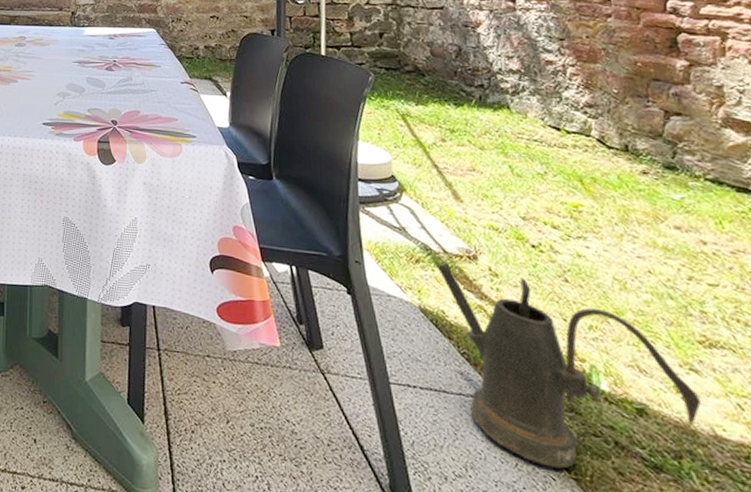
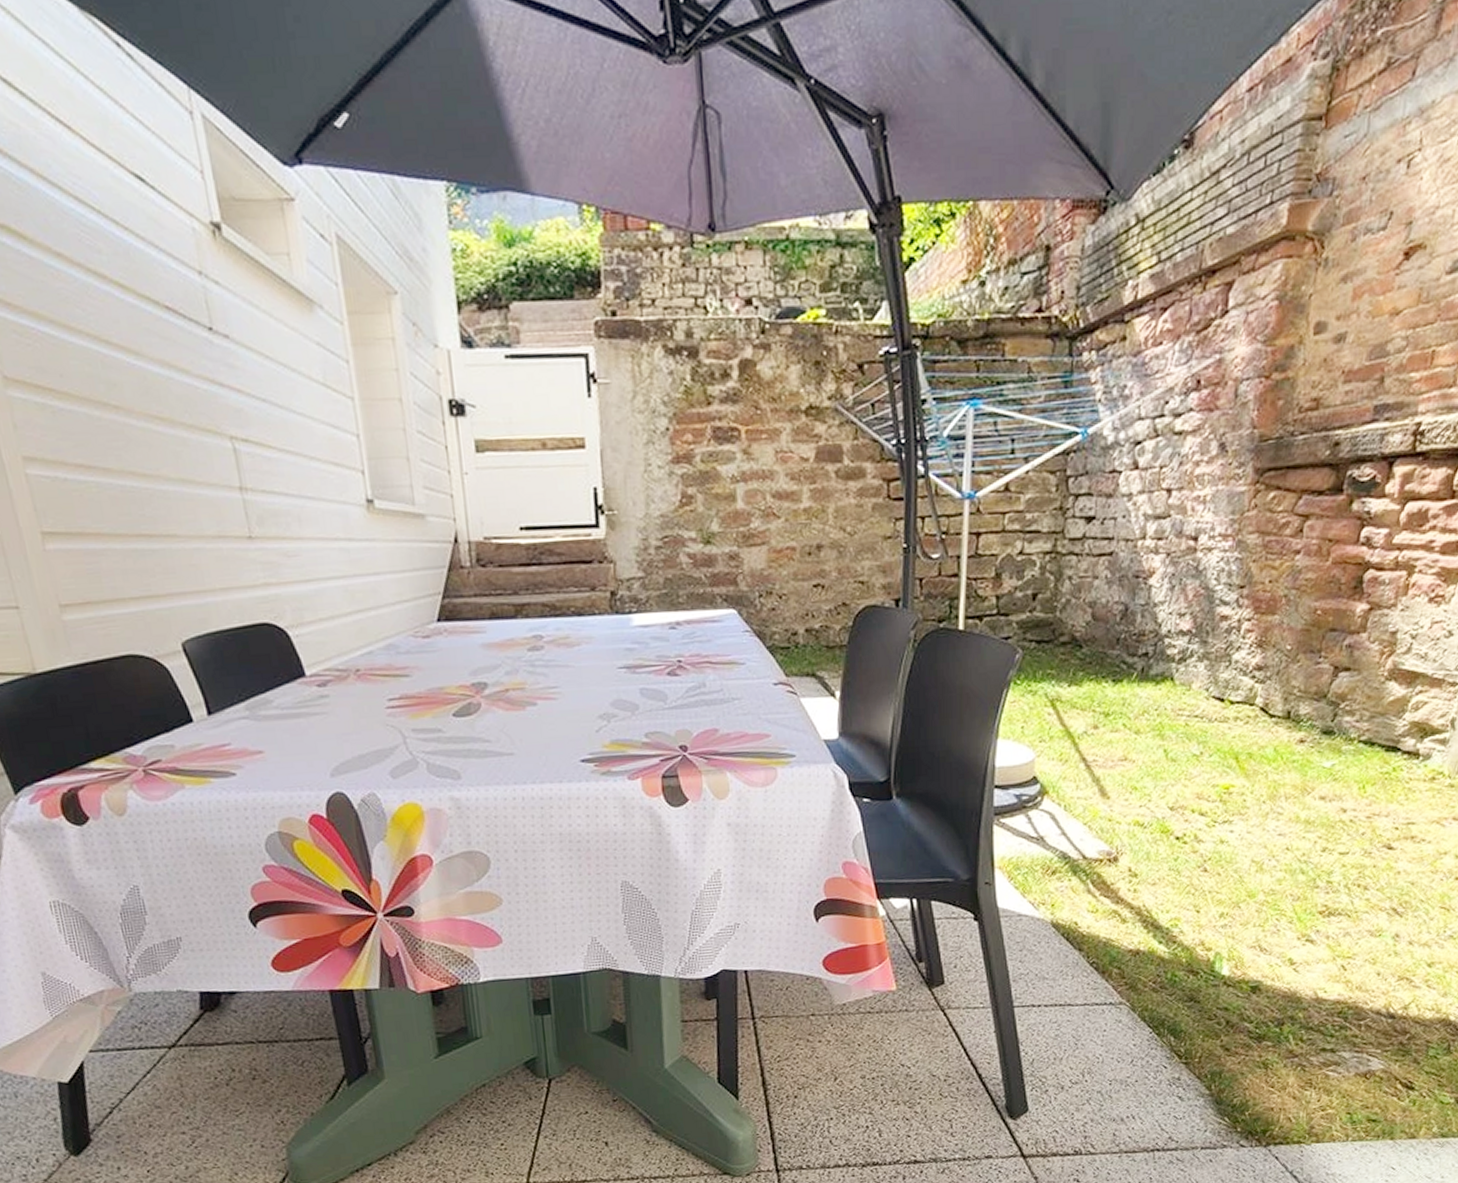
watering can: present [436,263,701,469] -> none [1074,870,1310,1057]

